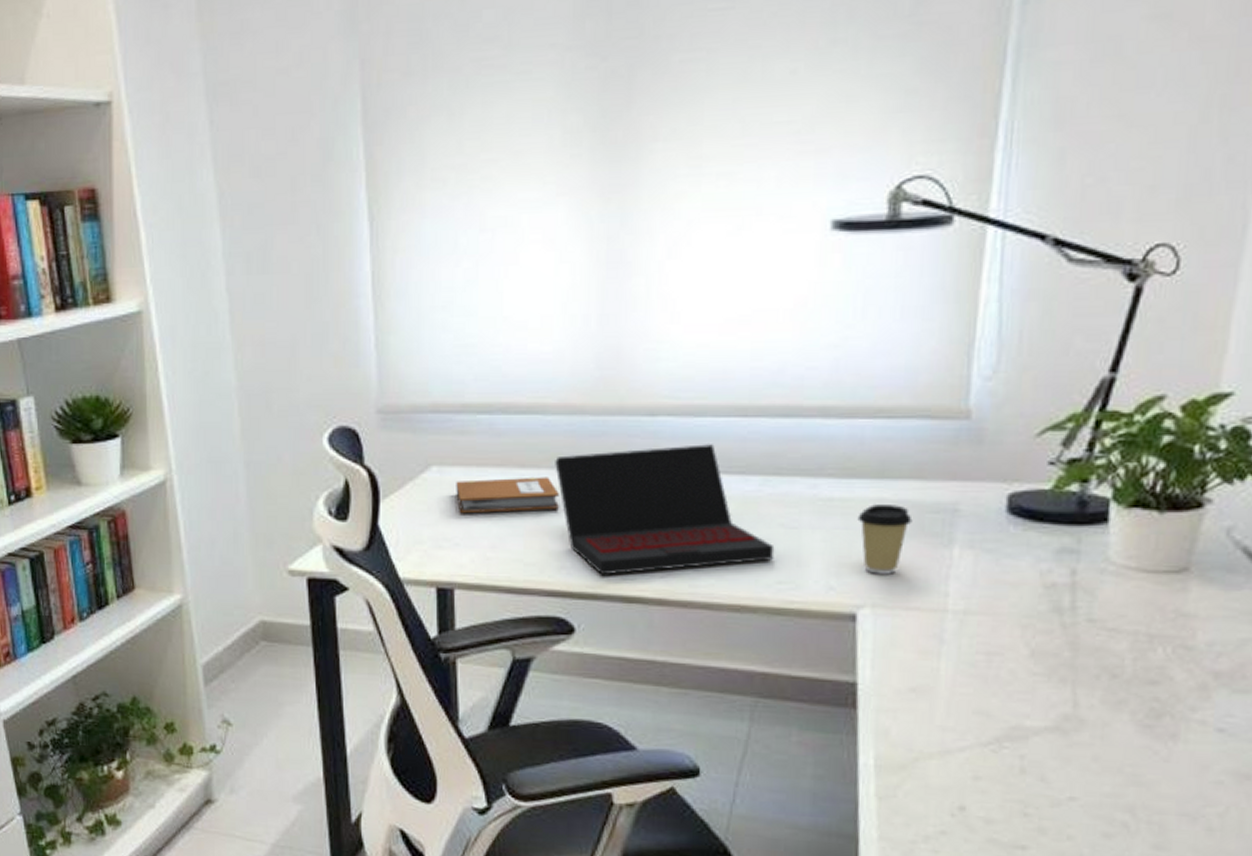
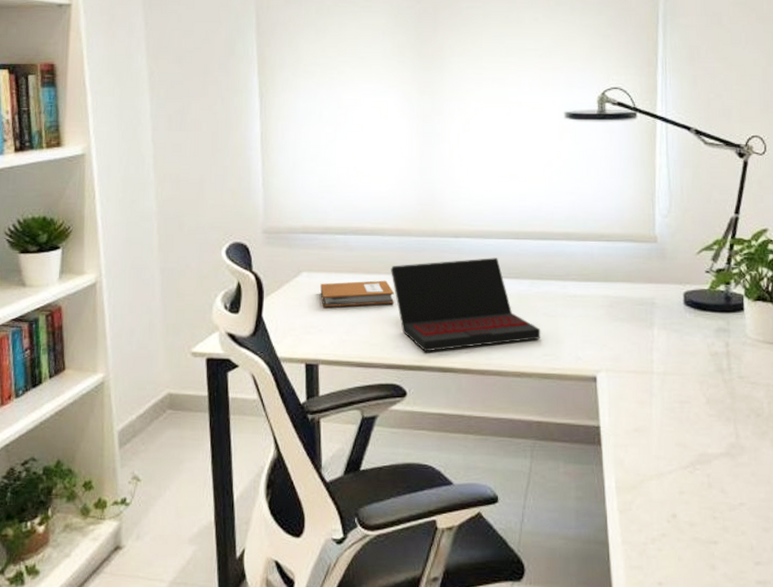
coffee cup: present [857,504,913,576] -> none [593,300,627,349]

